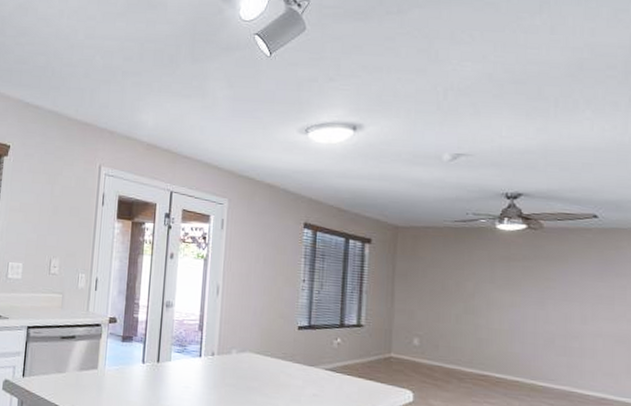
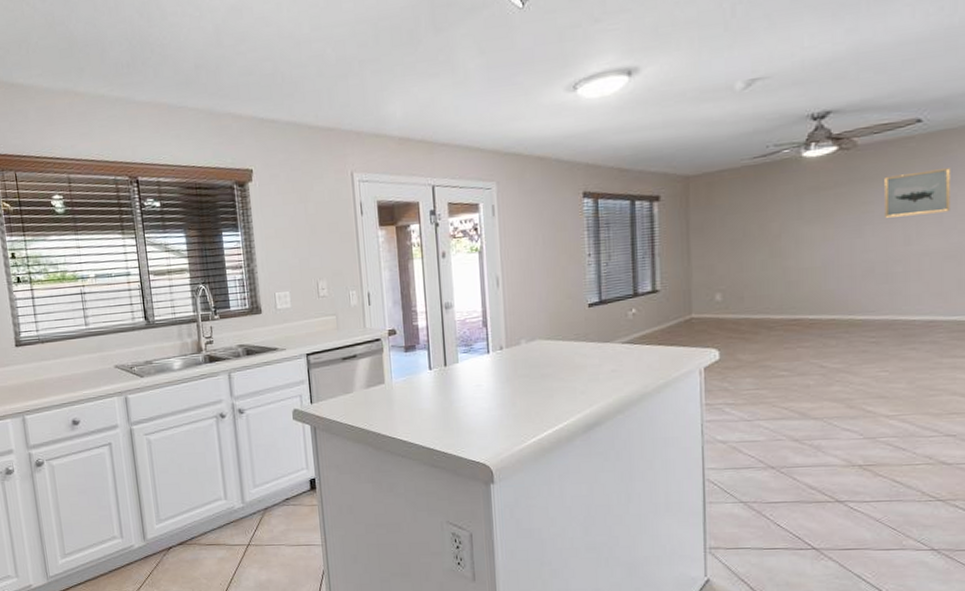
wall art: none [565,259,621,301] -> present [884,168,951,218]

